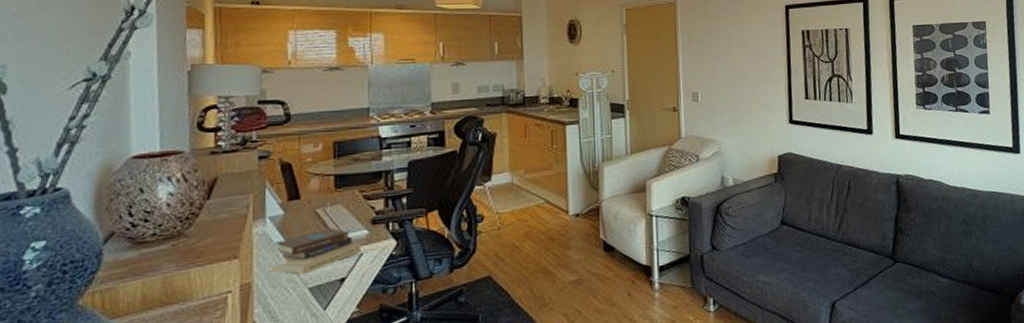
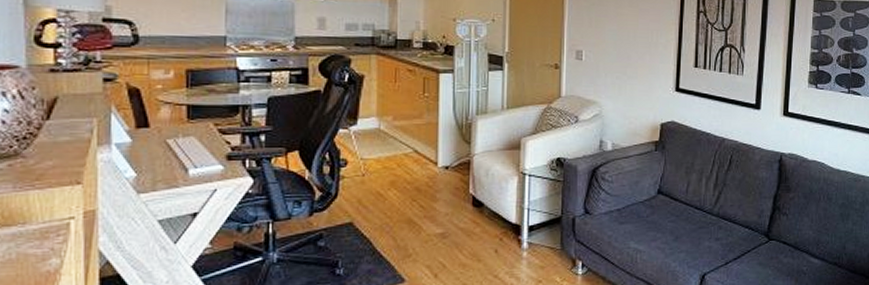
books: present [269,228,361,275] -> none [115,161,215,207]

